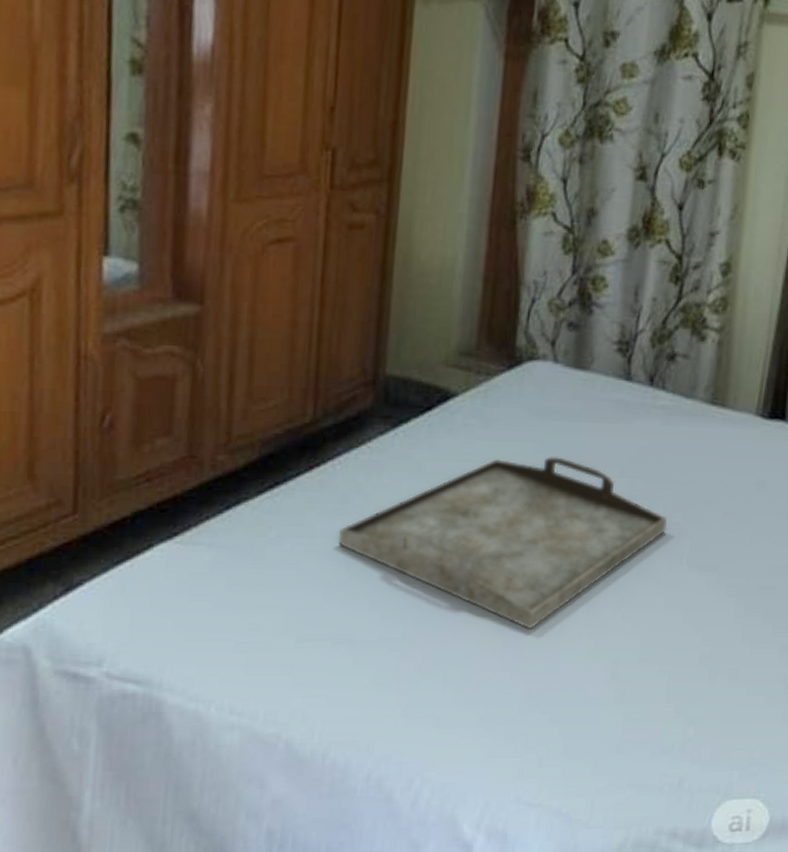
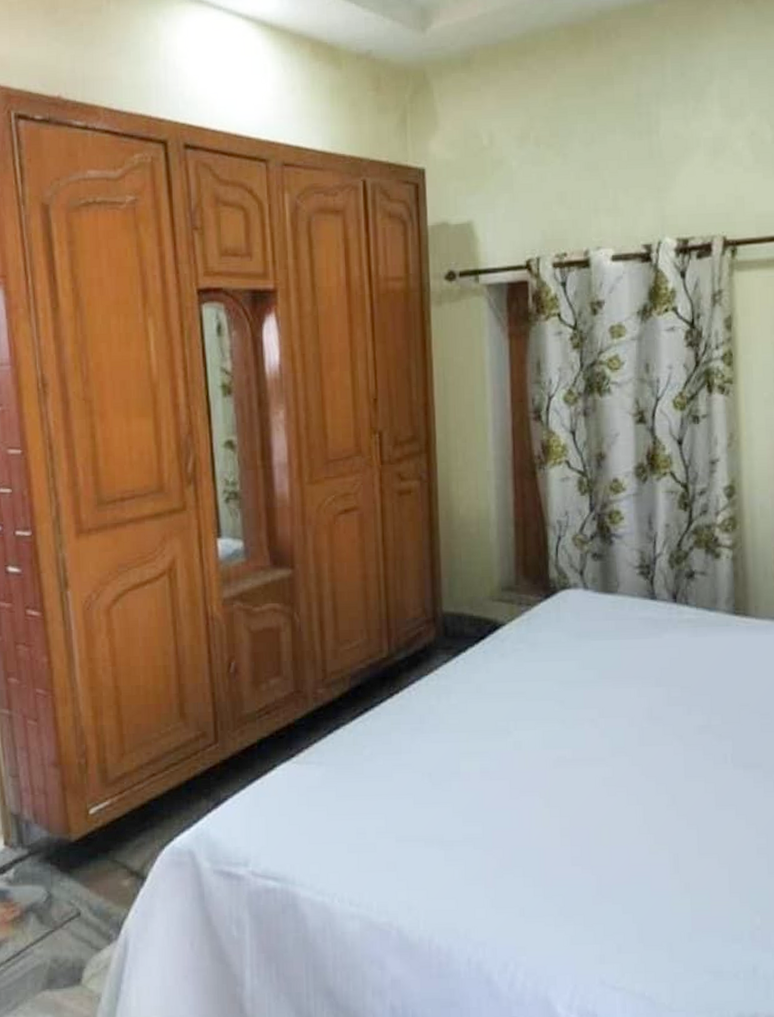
serving tray: present [339,456,667,630] -> none [421,671,708,828]

